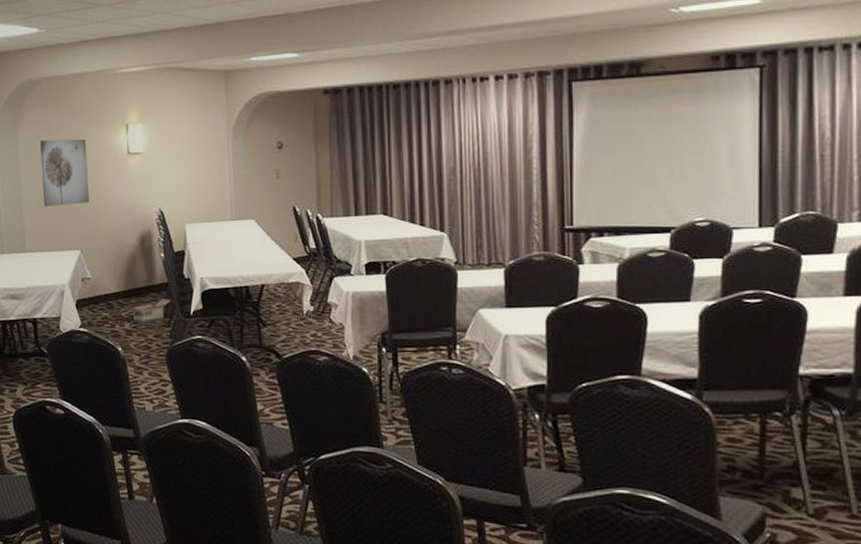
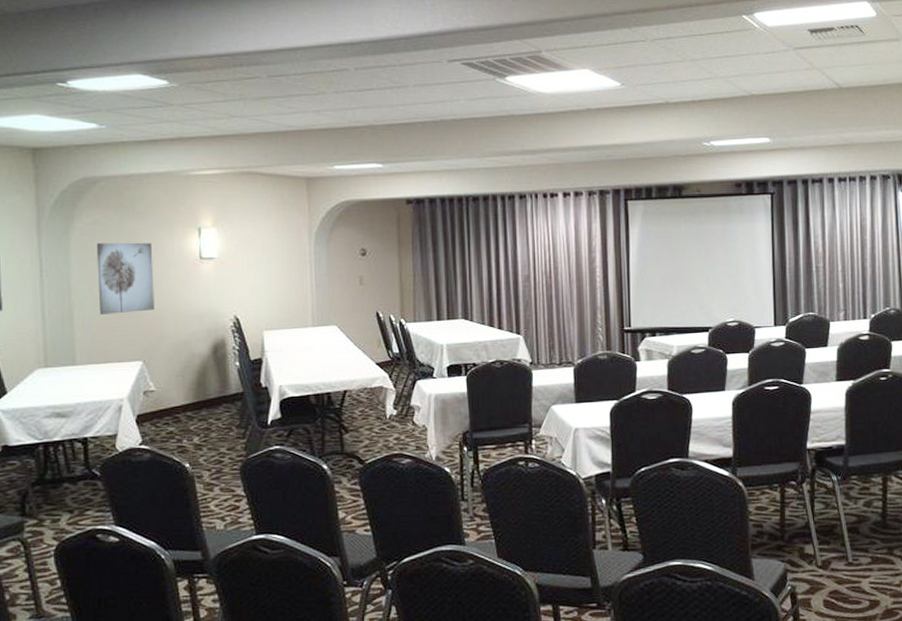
cardboard box: present [124,299,171,323] -> none [193,409,246,437]

